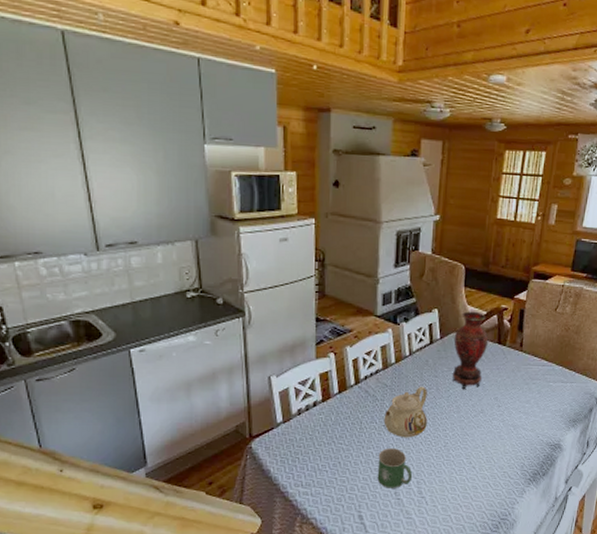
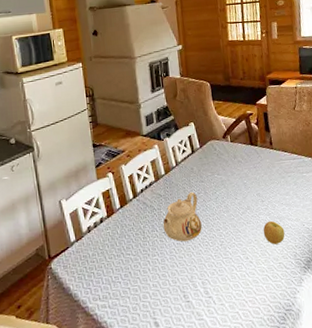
mug: present [377,448,413,488] -> none [163,252,198,293]
vase: present [452,311,489,390] -> none [211,119,243,191]
apple: none [493,427,517,453] -> present [263,220,285,245]

